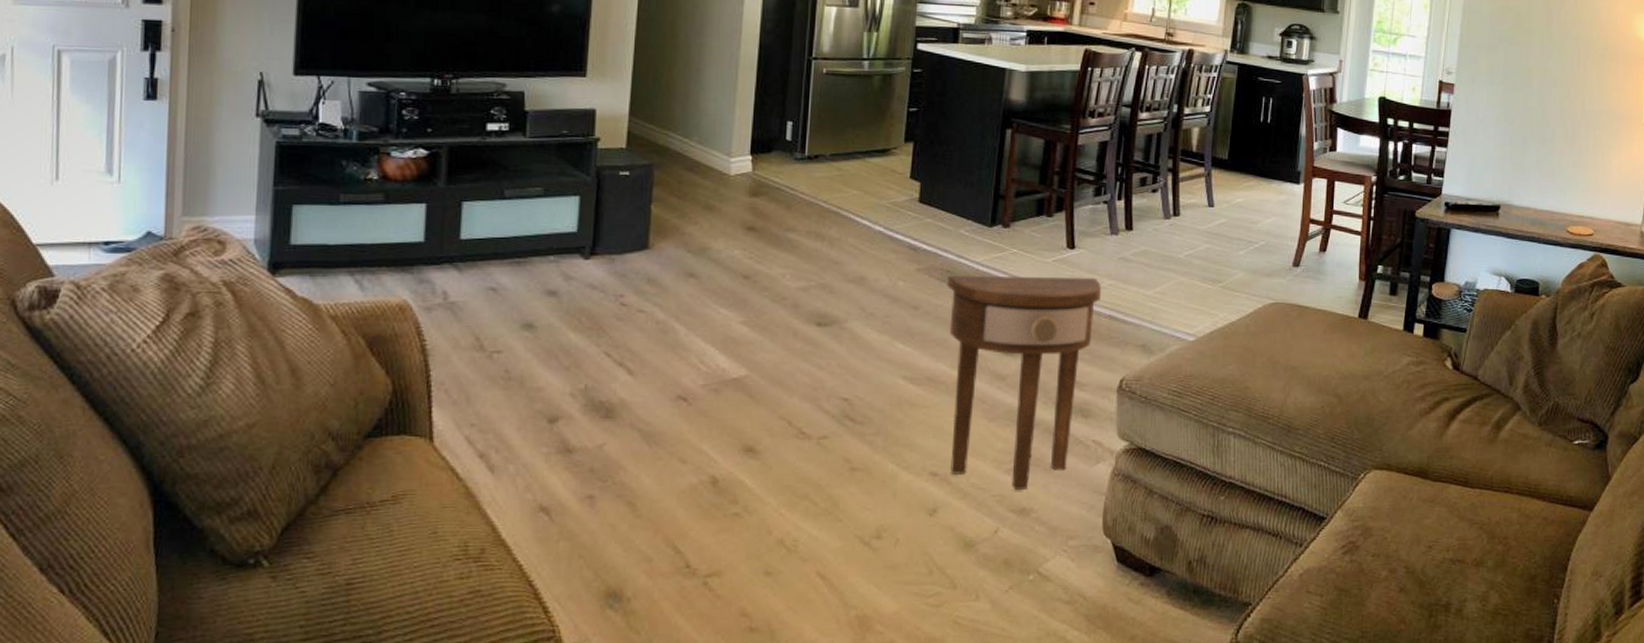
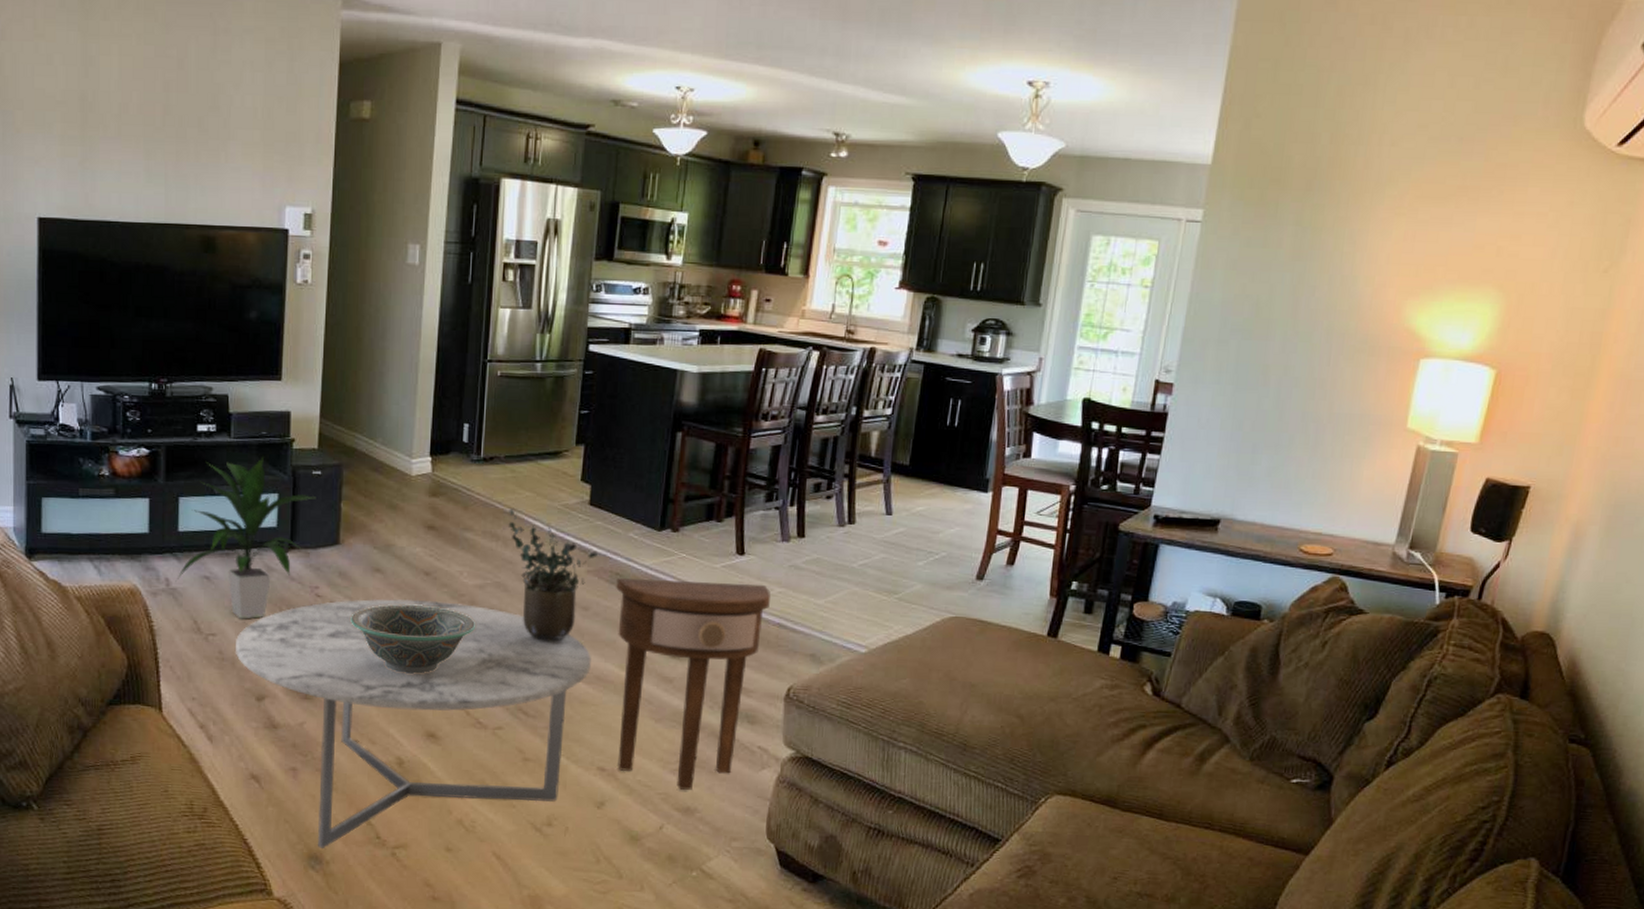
indoor plant: none [454,157,623,333] -> present [175,456,316,619]
coffee table: none [524,304,922,584] -> present [234,599,591,848]
decorative bowl: none [660,310,800,384] -> present [351,603,476,674]
potted plant: none [834,207,928,343] -> present [508,509,598,642]

